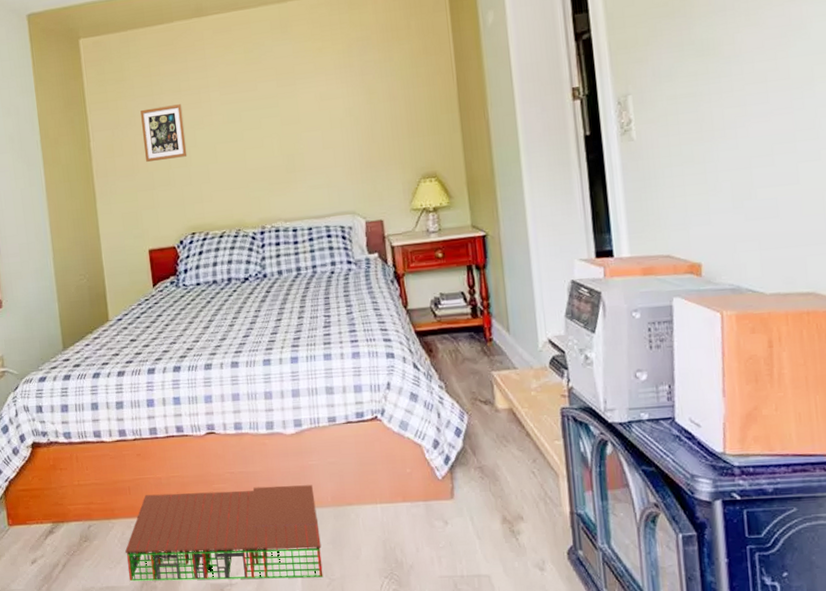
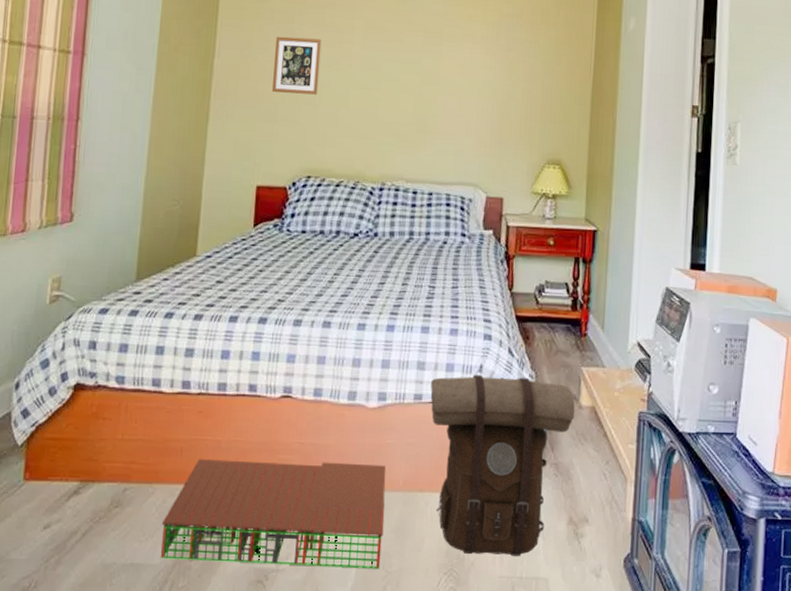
backpack: none [342,388,493,558] -> present [430,375,575,556]

